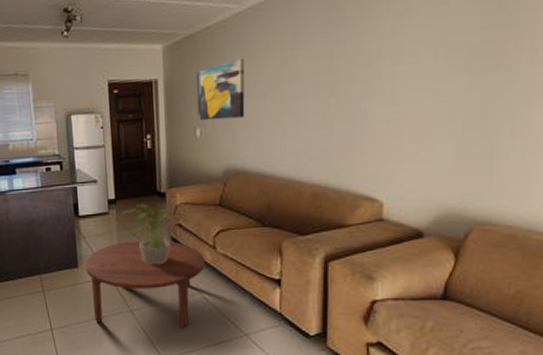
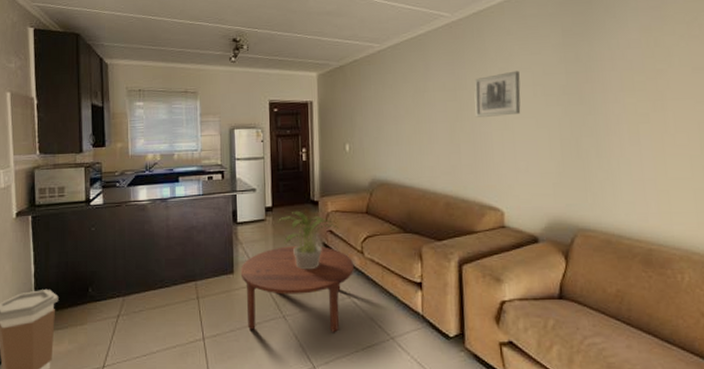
wall art: present [196,58,245,121] -> none [345,87,387,138]
wall art: none [354,28,417,91] -> present [474,70,521,117]

